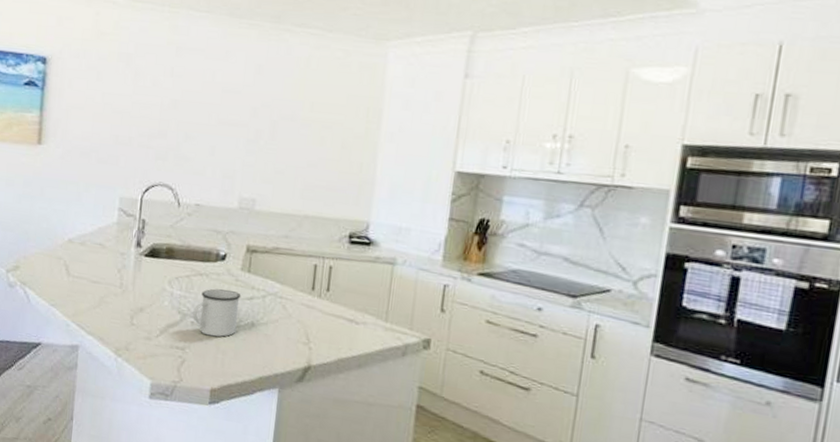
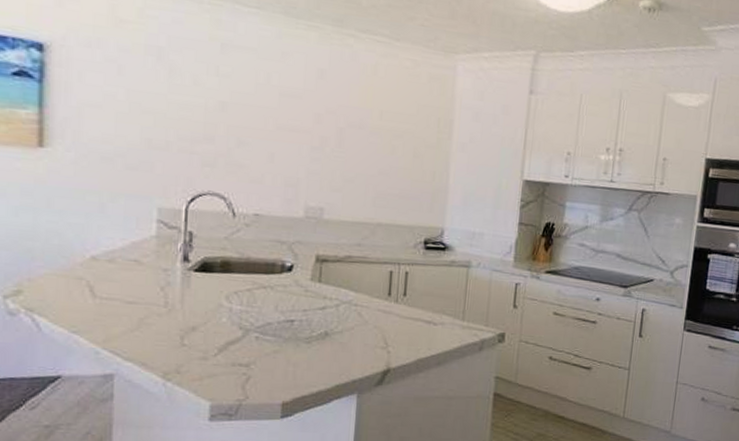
mug: present [193,288,241,337] -> none [257,301,312,350]

